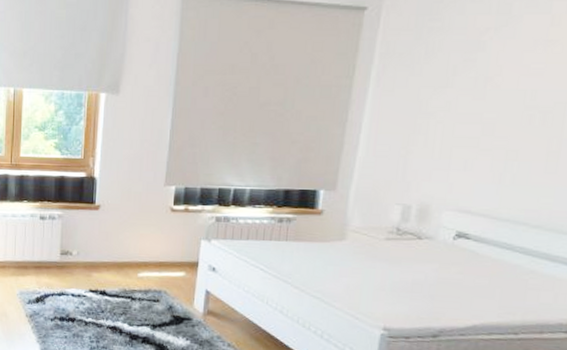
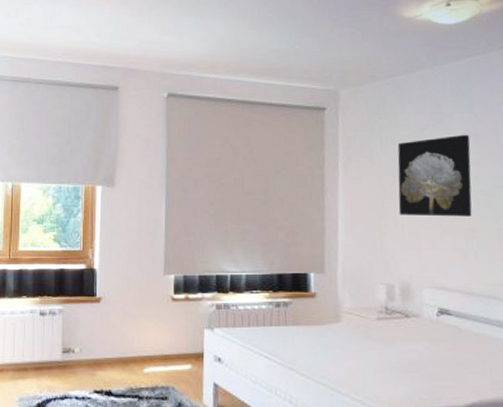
wall art: none [432,40,539,136] -> present [397,134,472,217]

